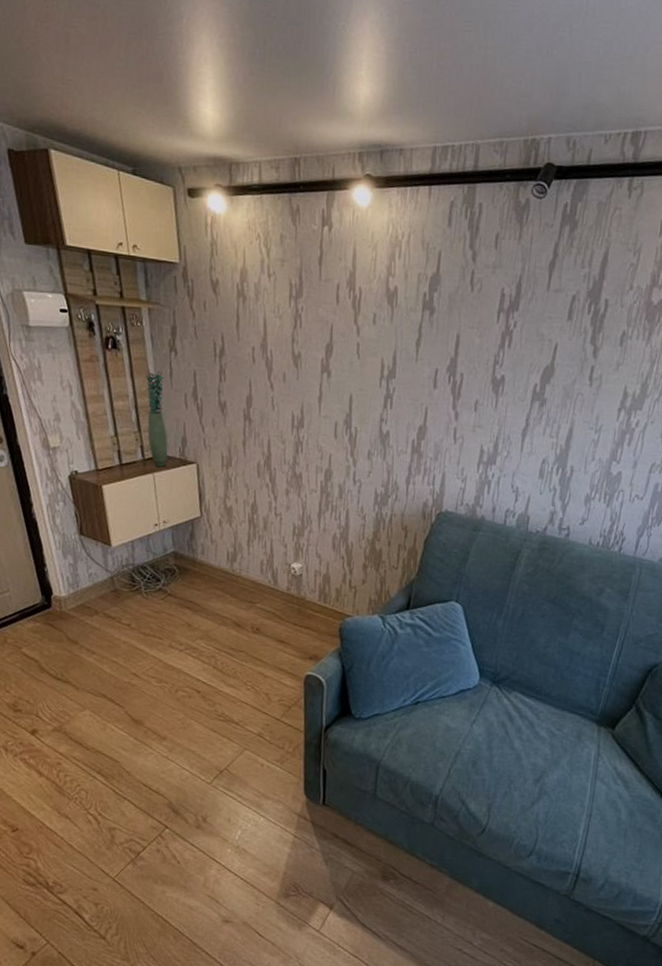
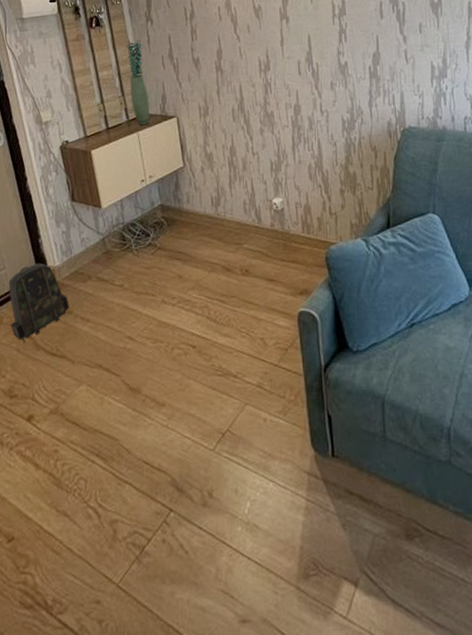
backpack: none [12,590,75,664] -> present [8,263,69,343]

